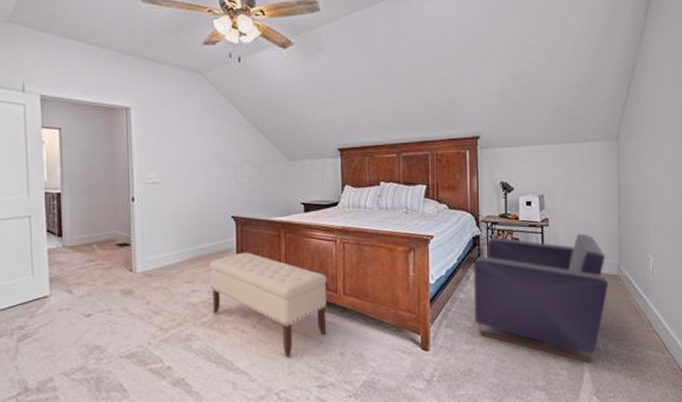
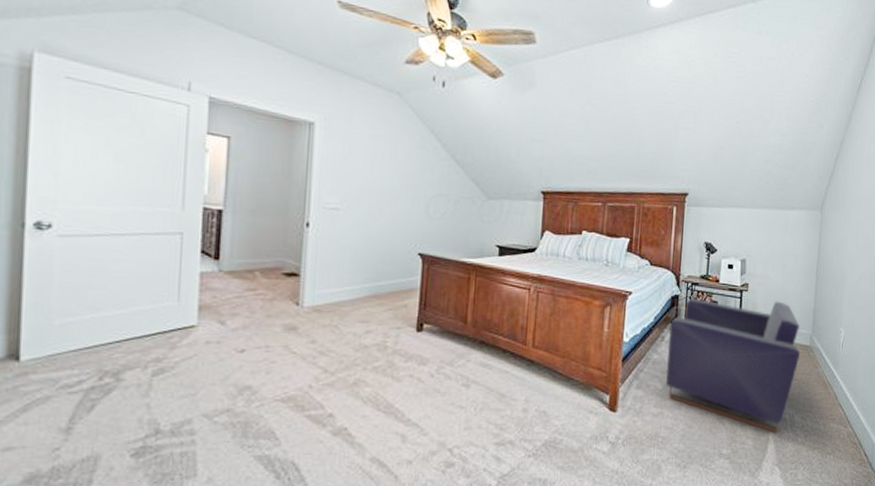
bench: present [209,252,327,357] -> none [387,293,516,411]

